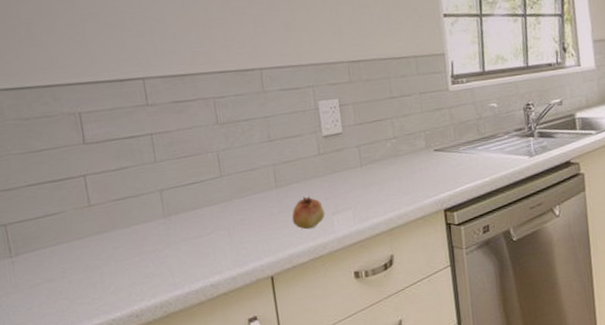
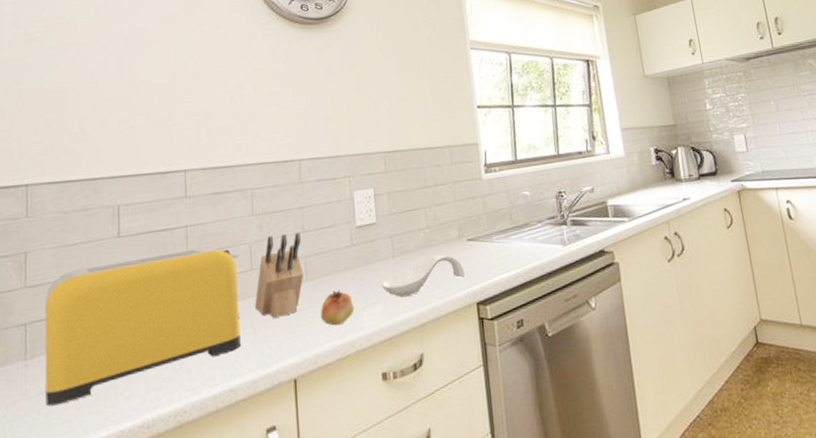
toaster: none [20,155,217,298] -> present [45,247,241,407]
knife block: none [227,141,274,222] -> present [254,232,304,318]
spoon rest: none [350,164,433,204] -> present [381,255,465,297]

